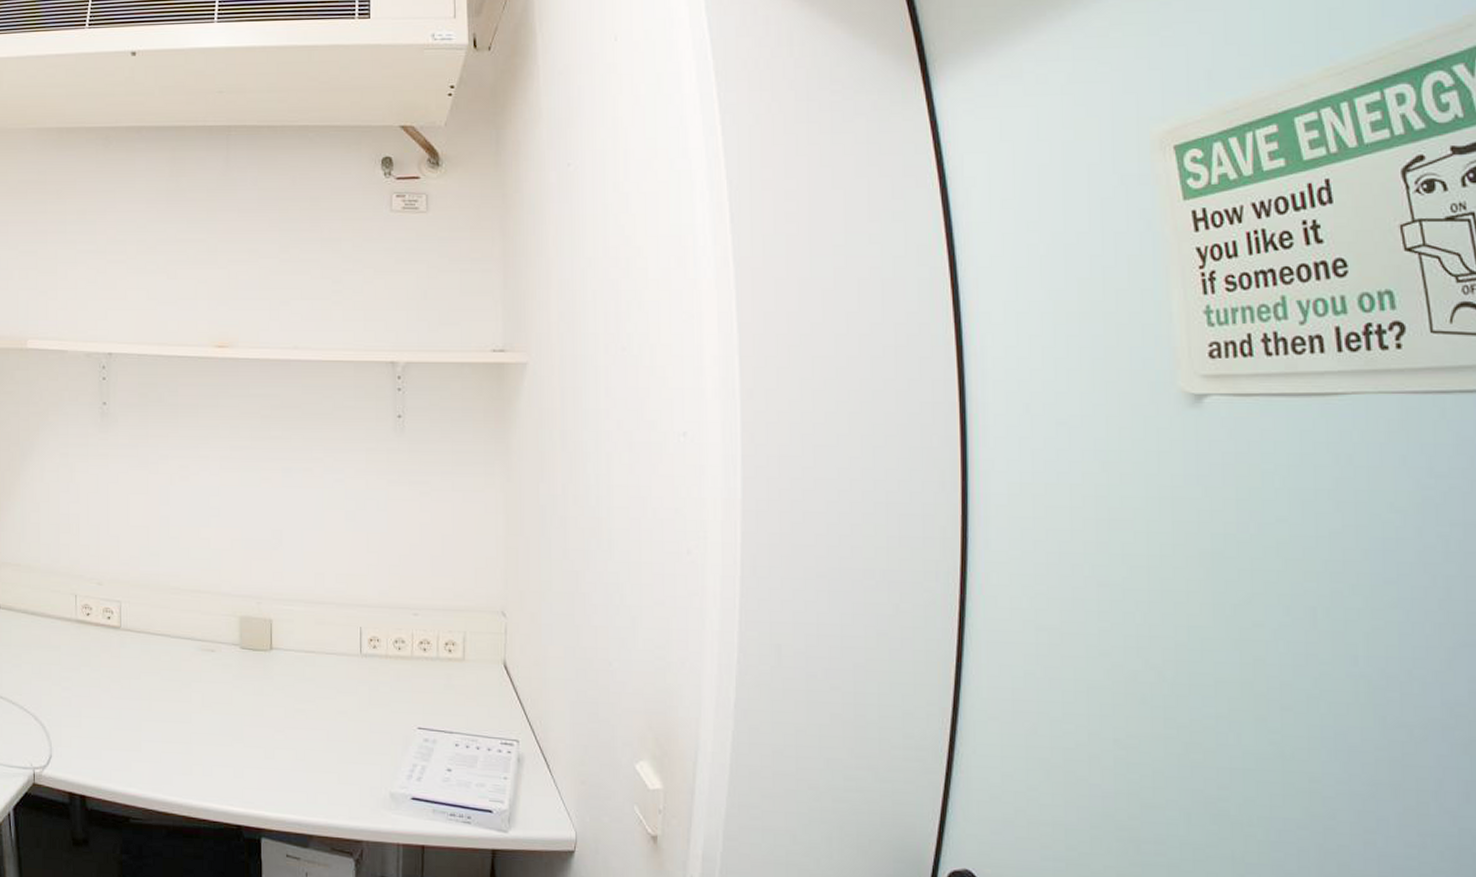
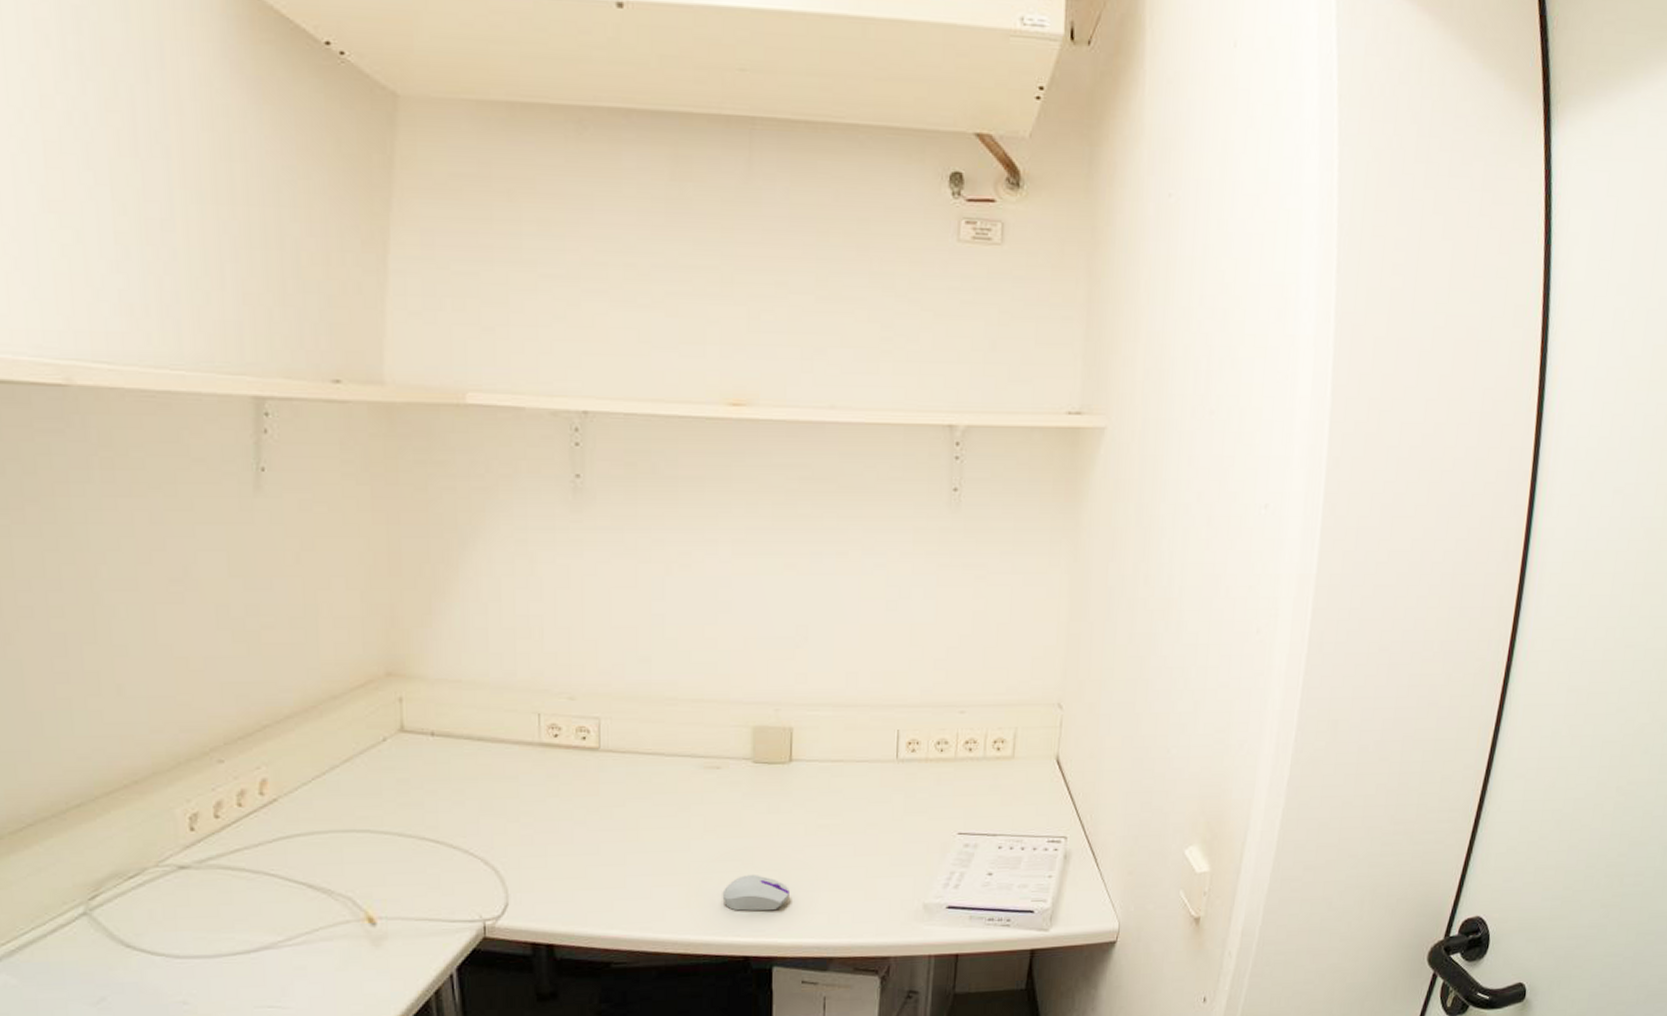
computer mouse: none [218,750,273,785] -> present [722,875,789,911]

